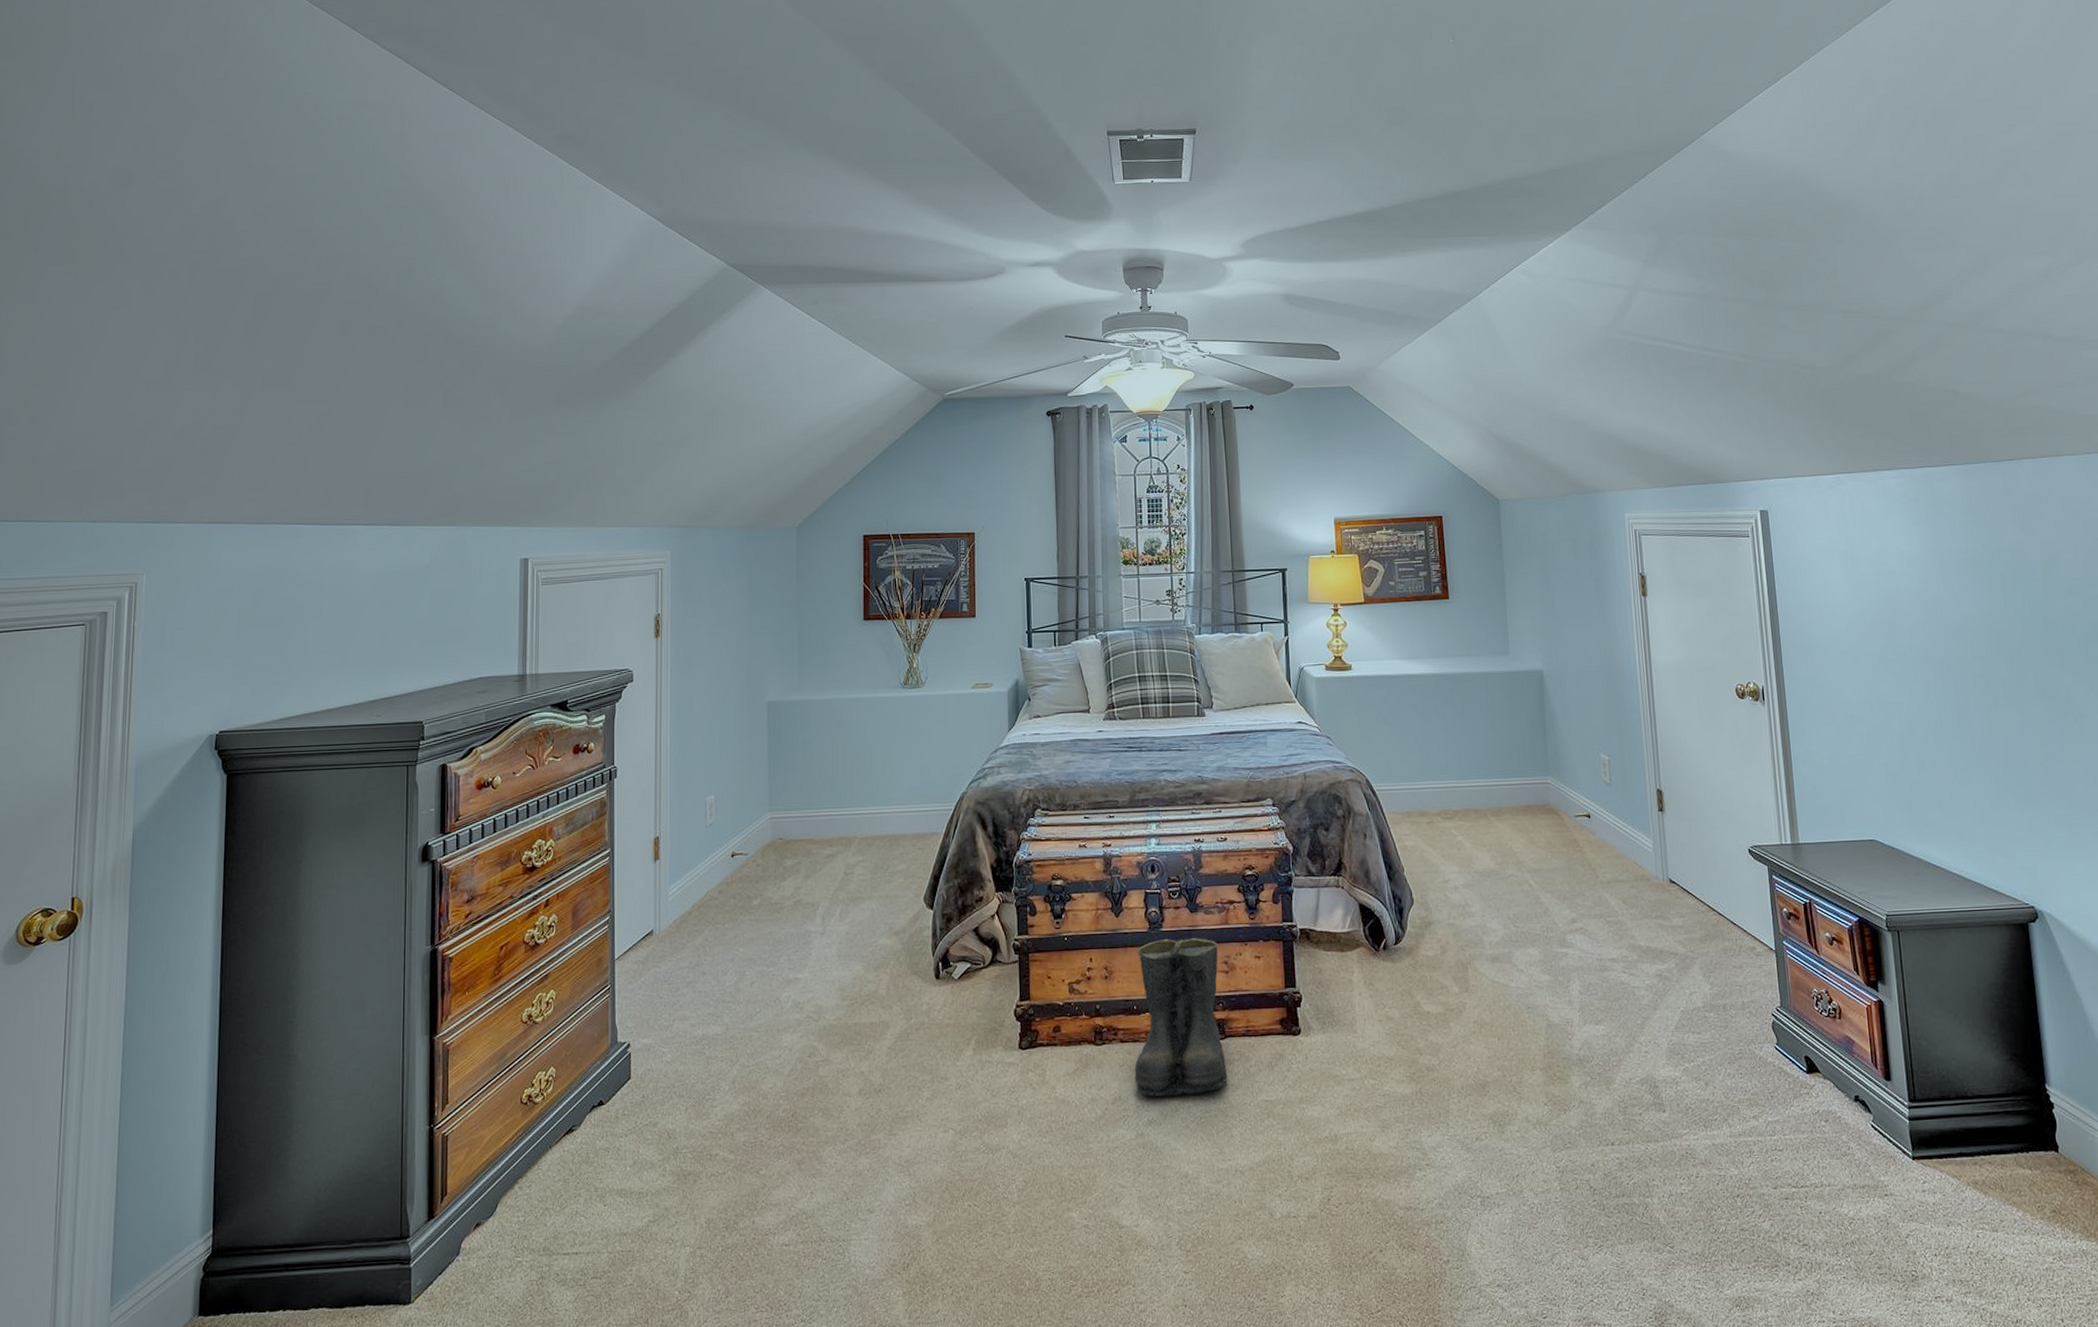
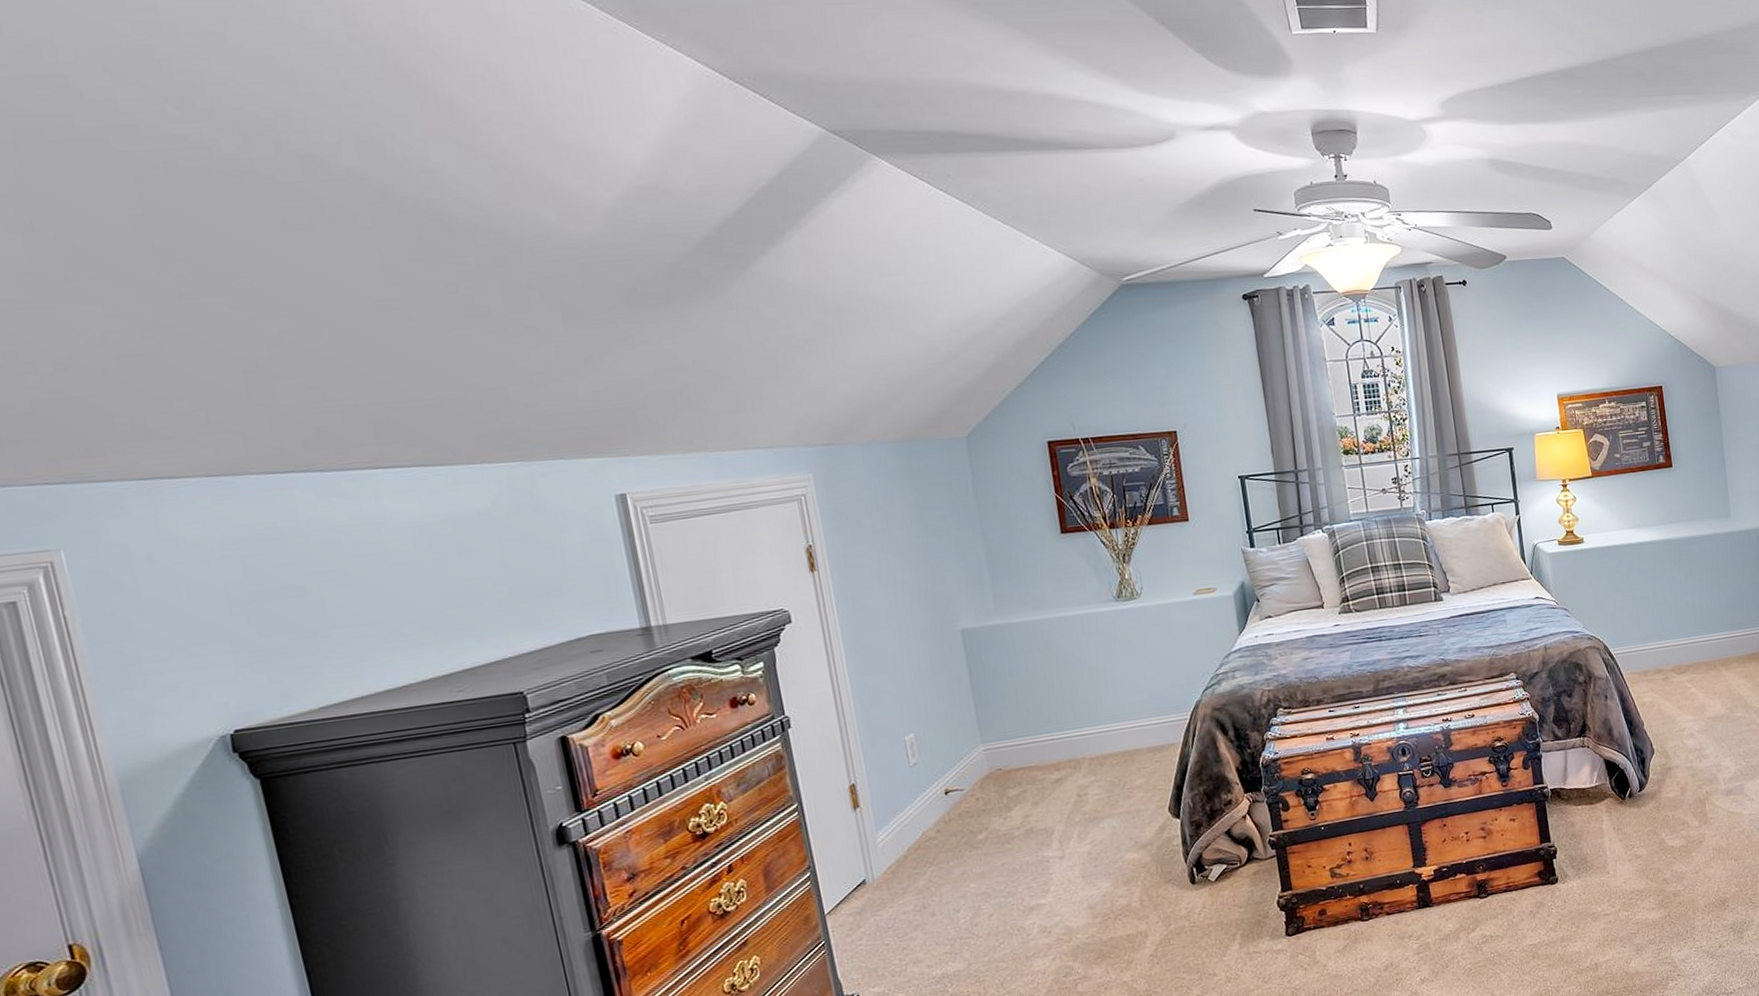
boots: present [1134,938,1227,1097] -> none [1395,810,1493,959]

